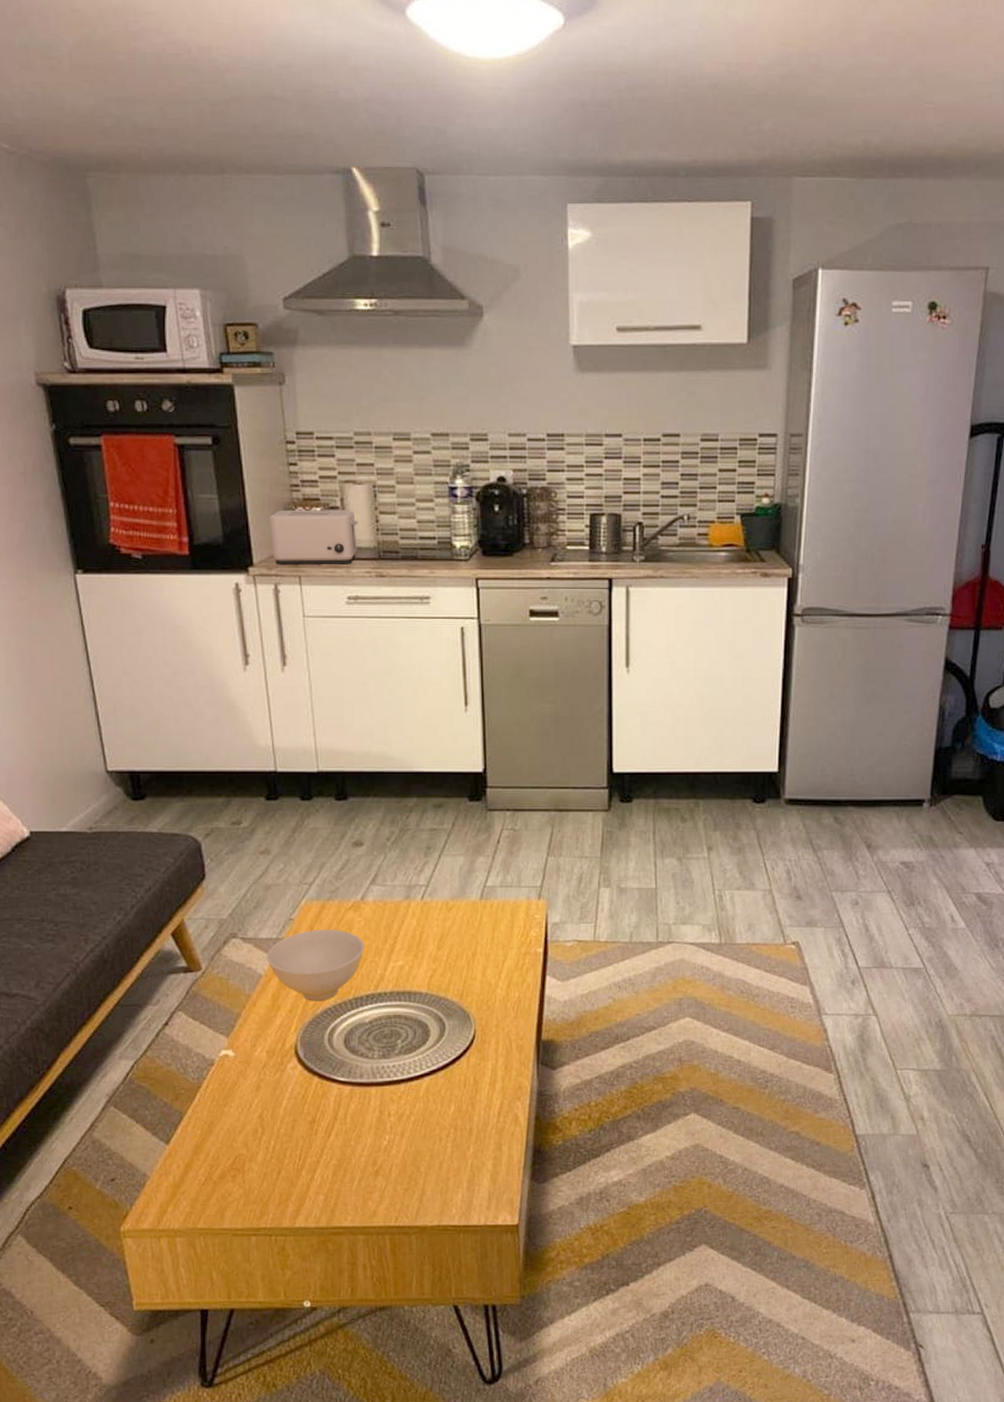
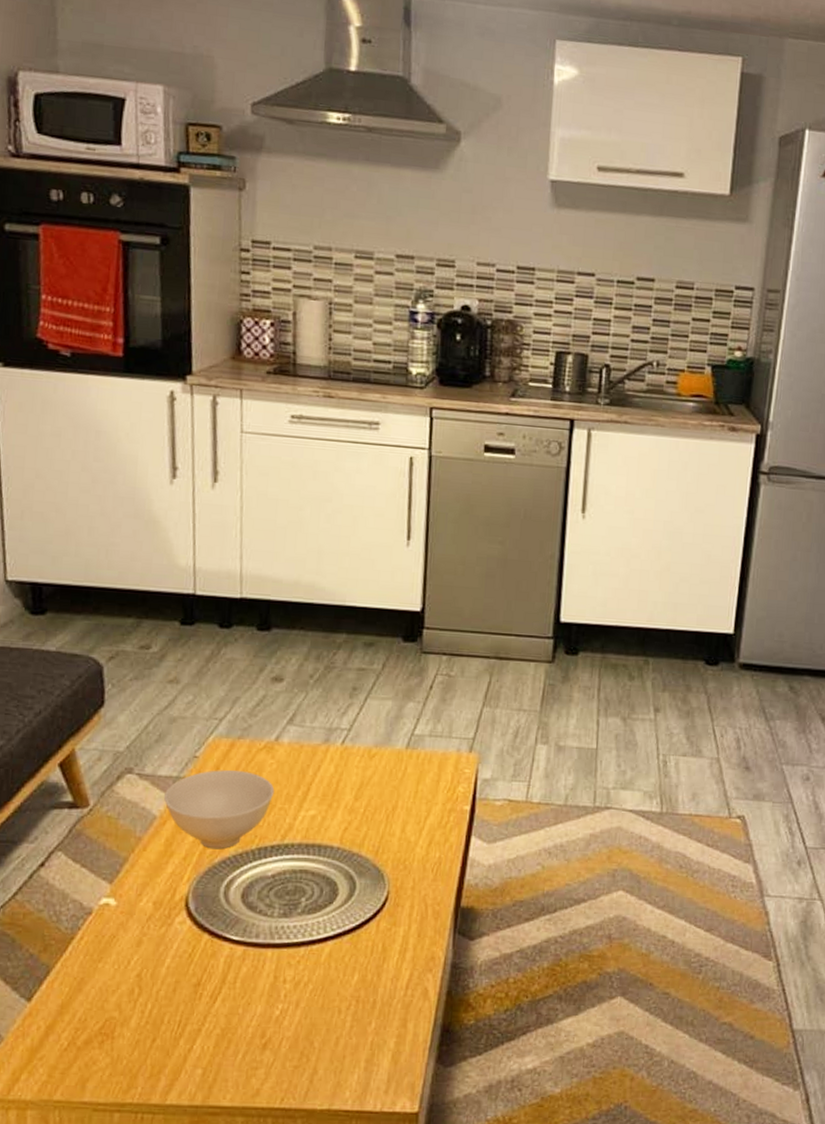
toaster: present [269,509,358,565] -> none [214,318,310,382]

